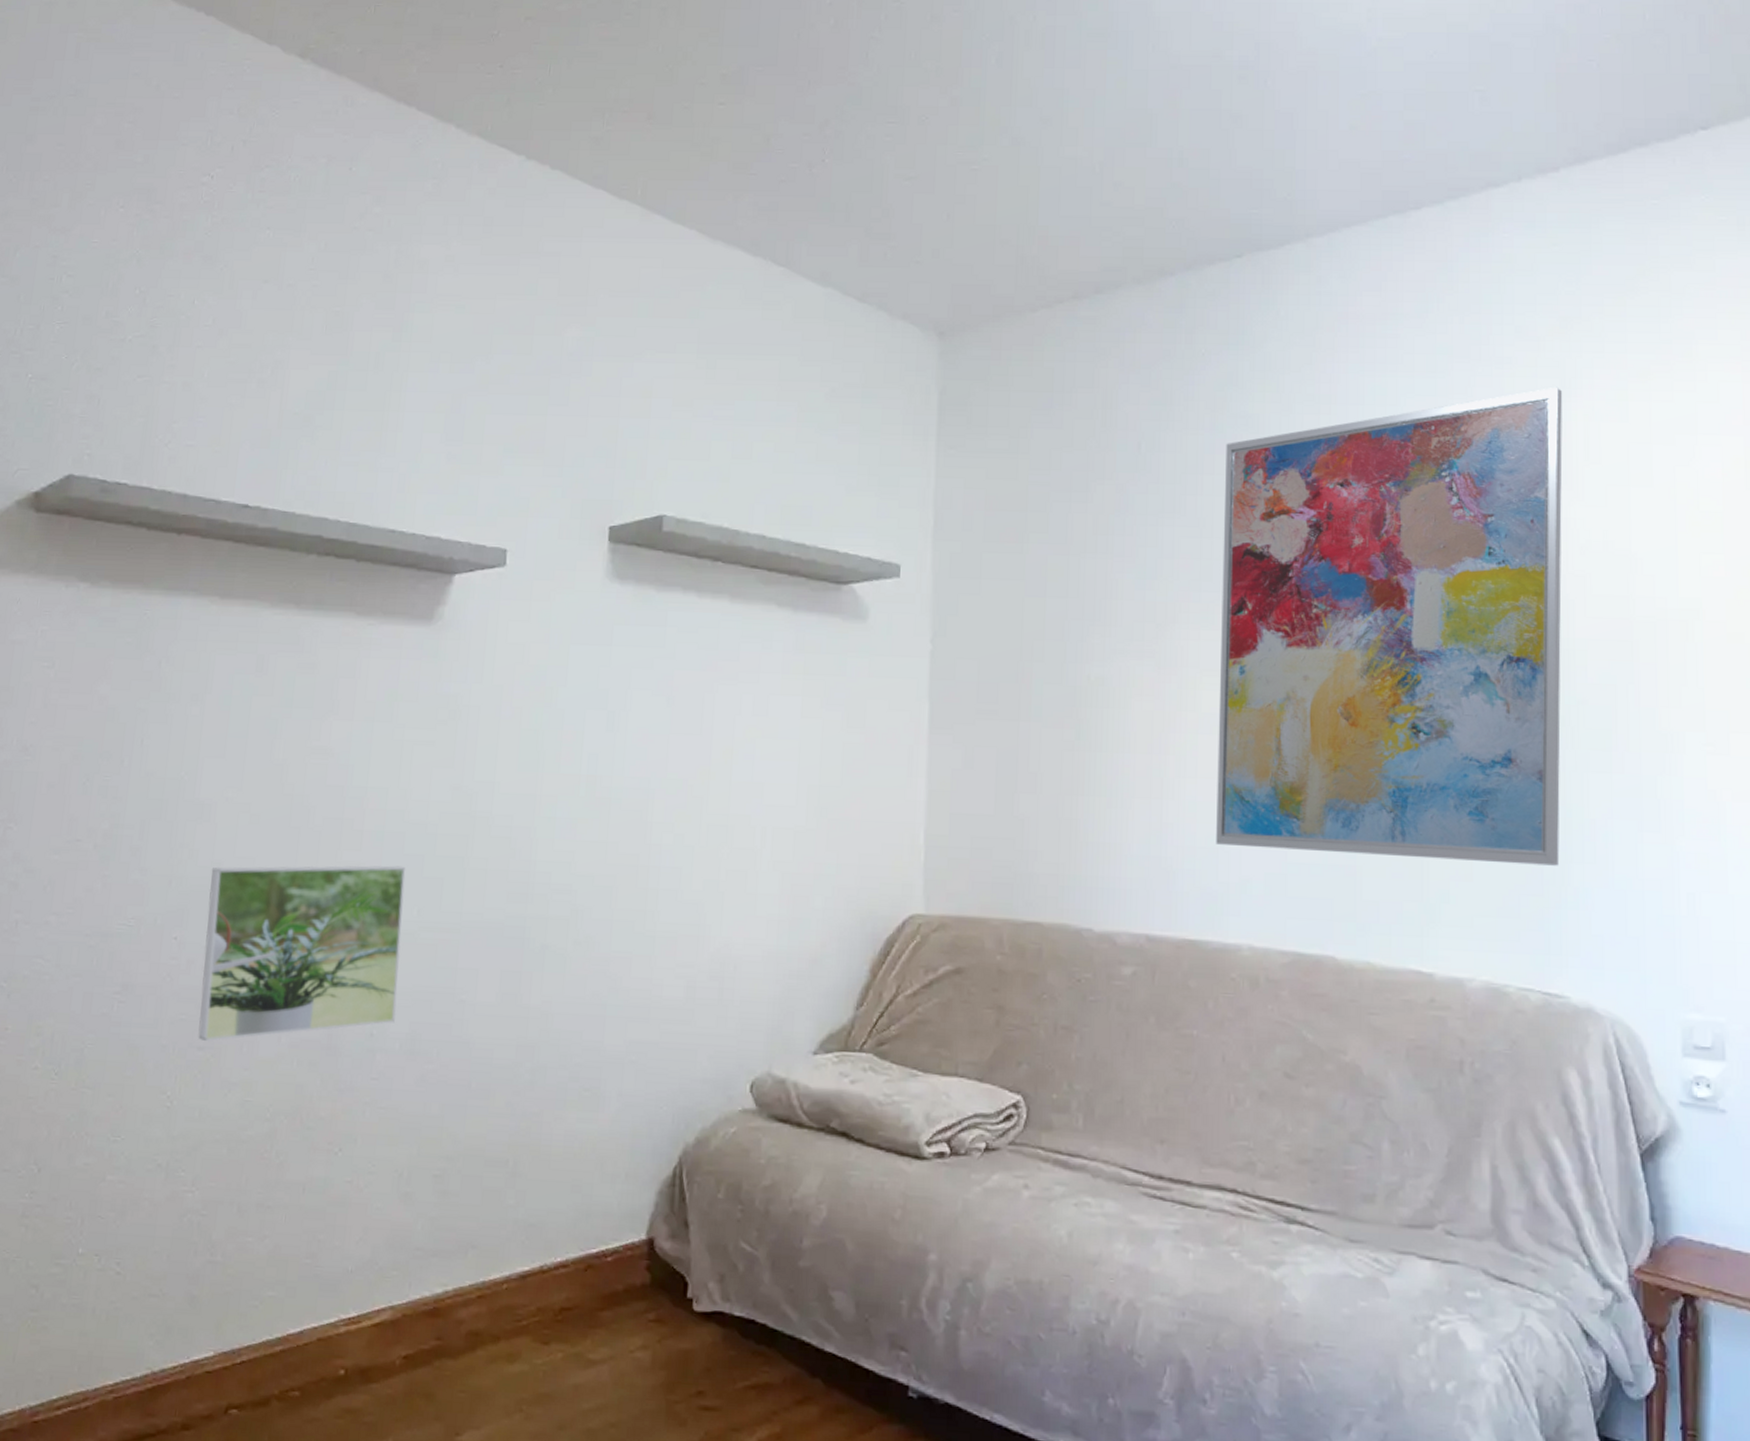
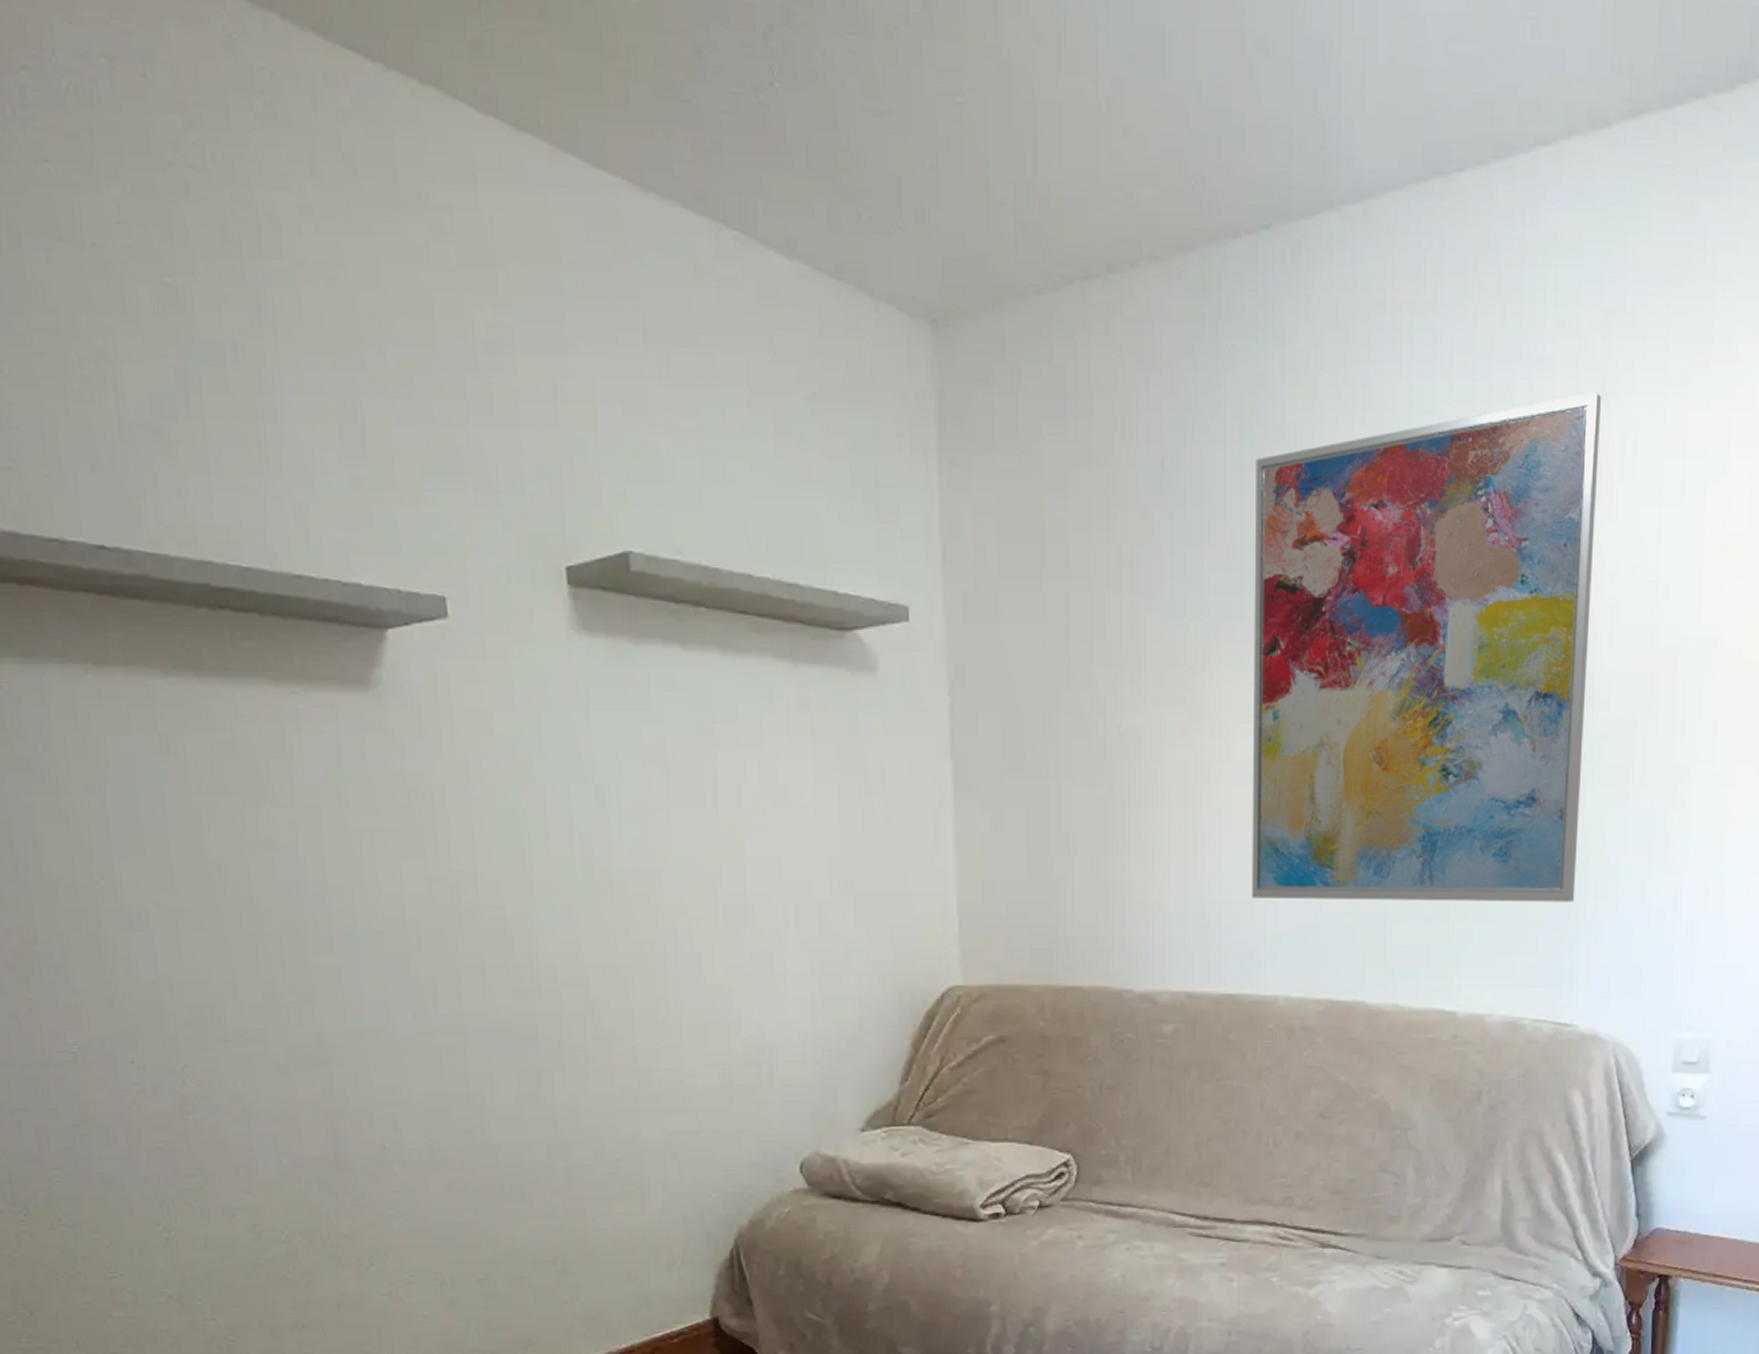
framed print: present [198,865,406,1041] -> none [158,968,408,1168]

